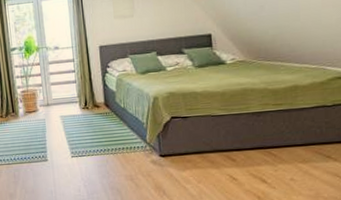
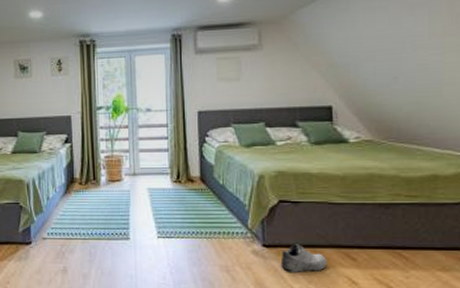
shoe: none [175,151,213,176] -> present [280,243,328,272]

